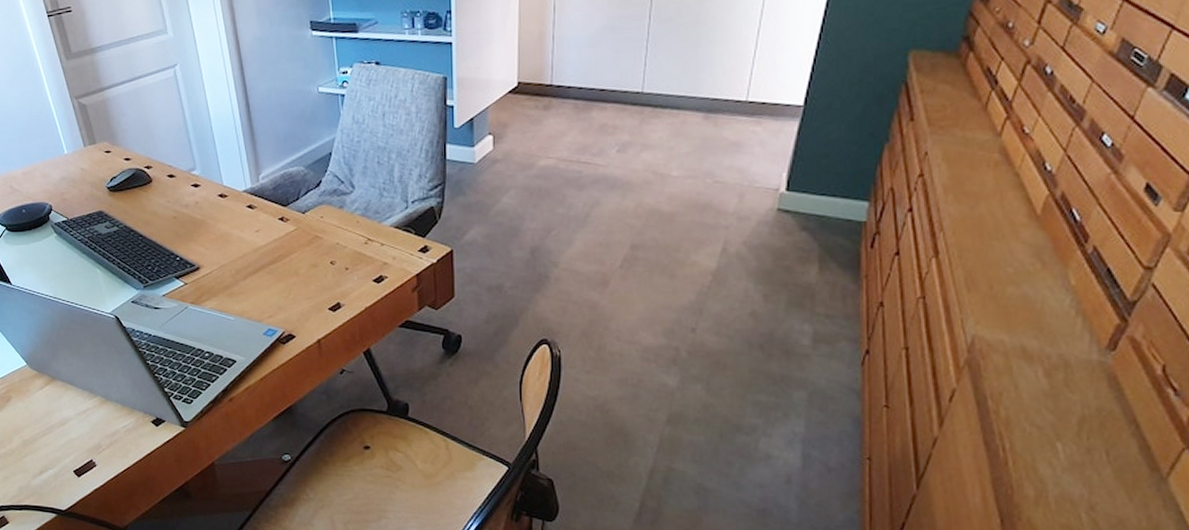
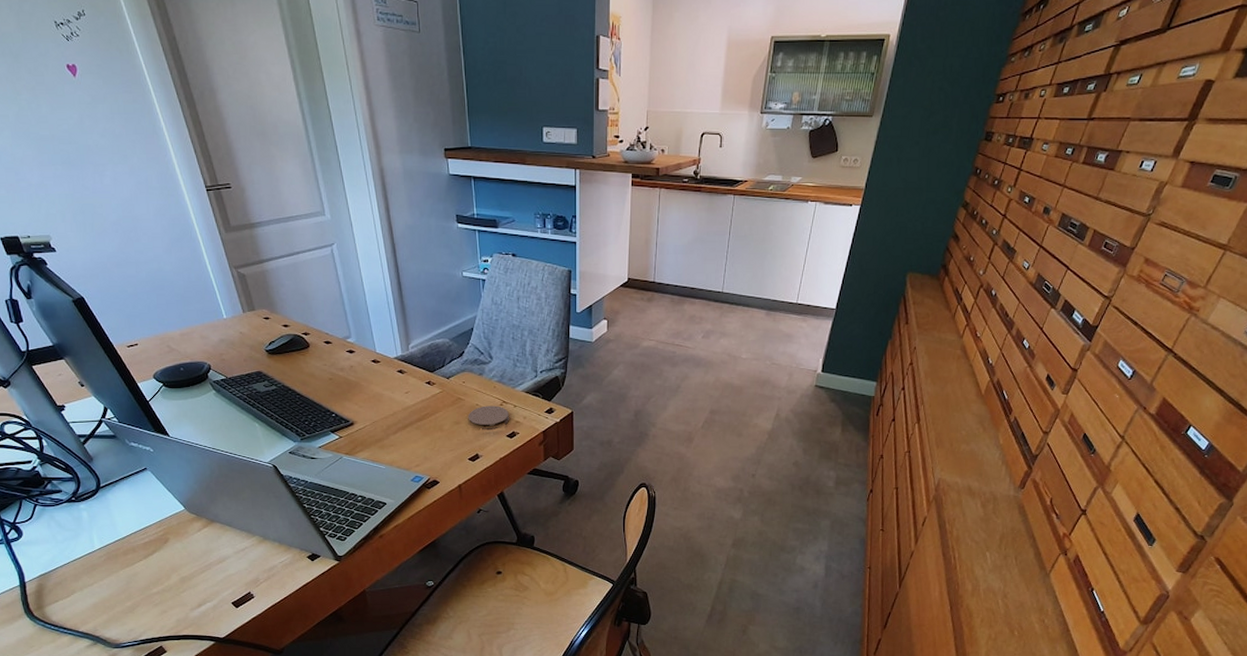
coaster: none [327,244,375,274] -> present [468,405,509,430]

